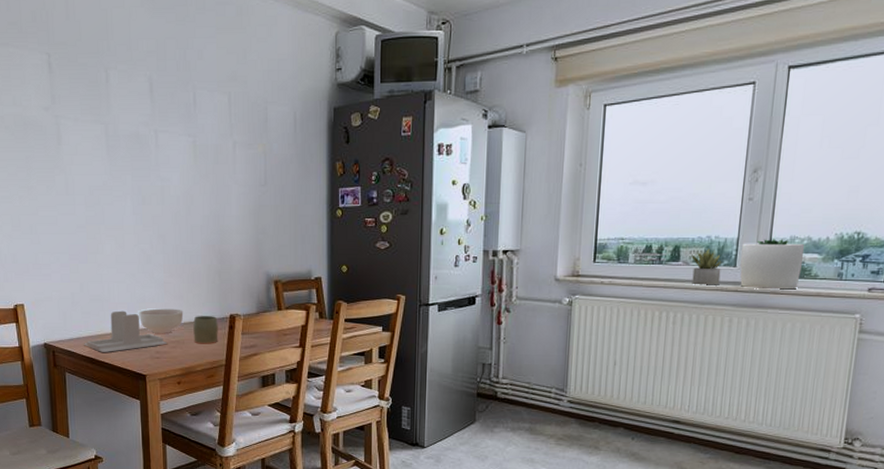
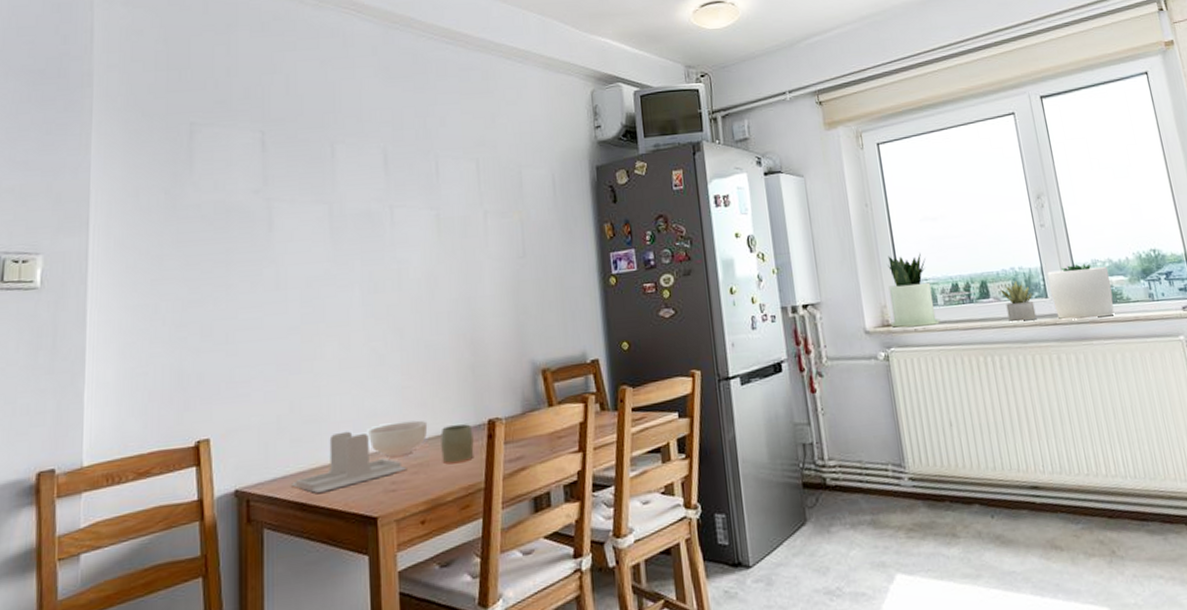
planter: none [579,214,628,281] -> present [888,253,941,329]

